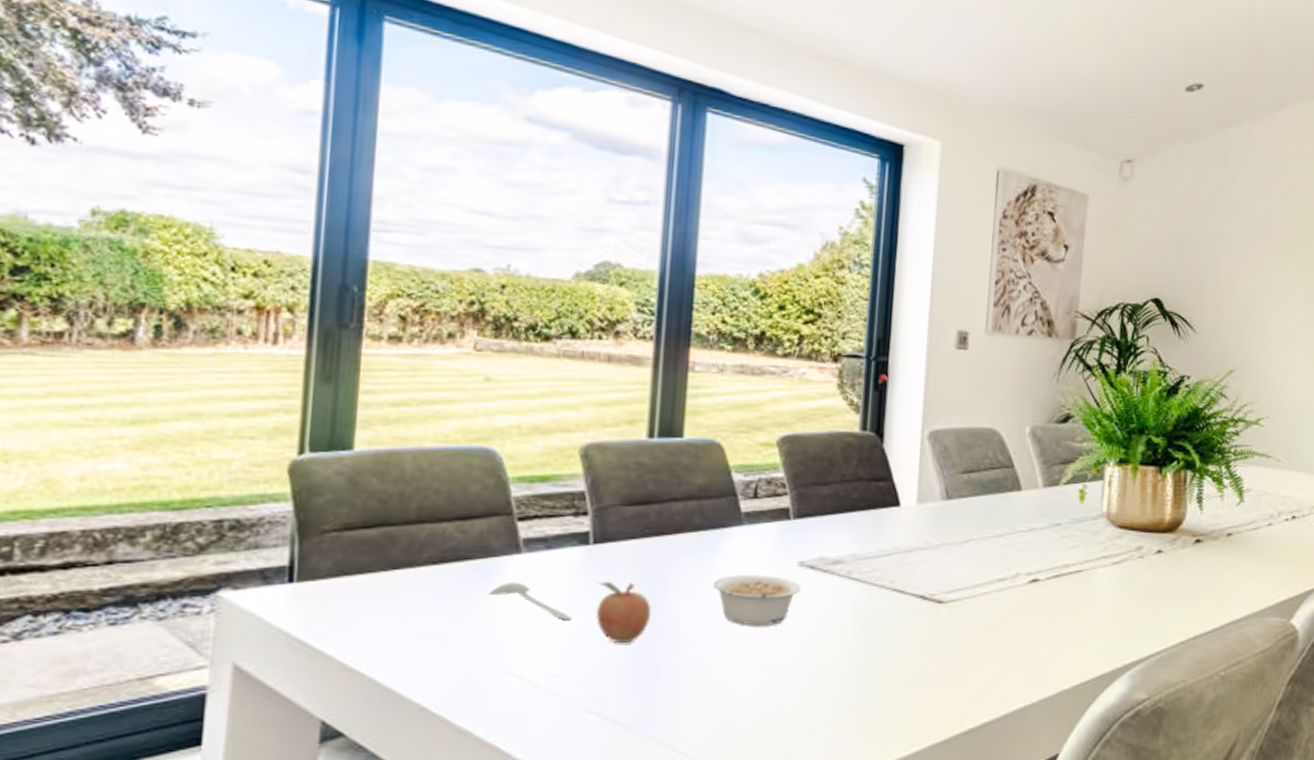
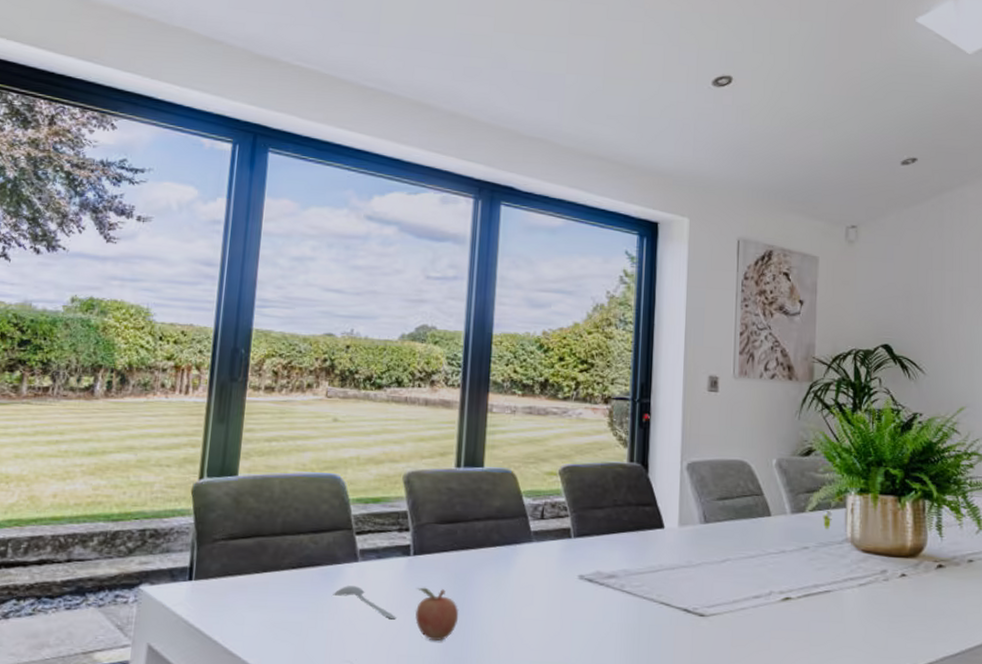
legume: present [712,574,801,625] -> none [507,585,581,630]

